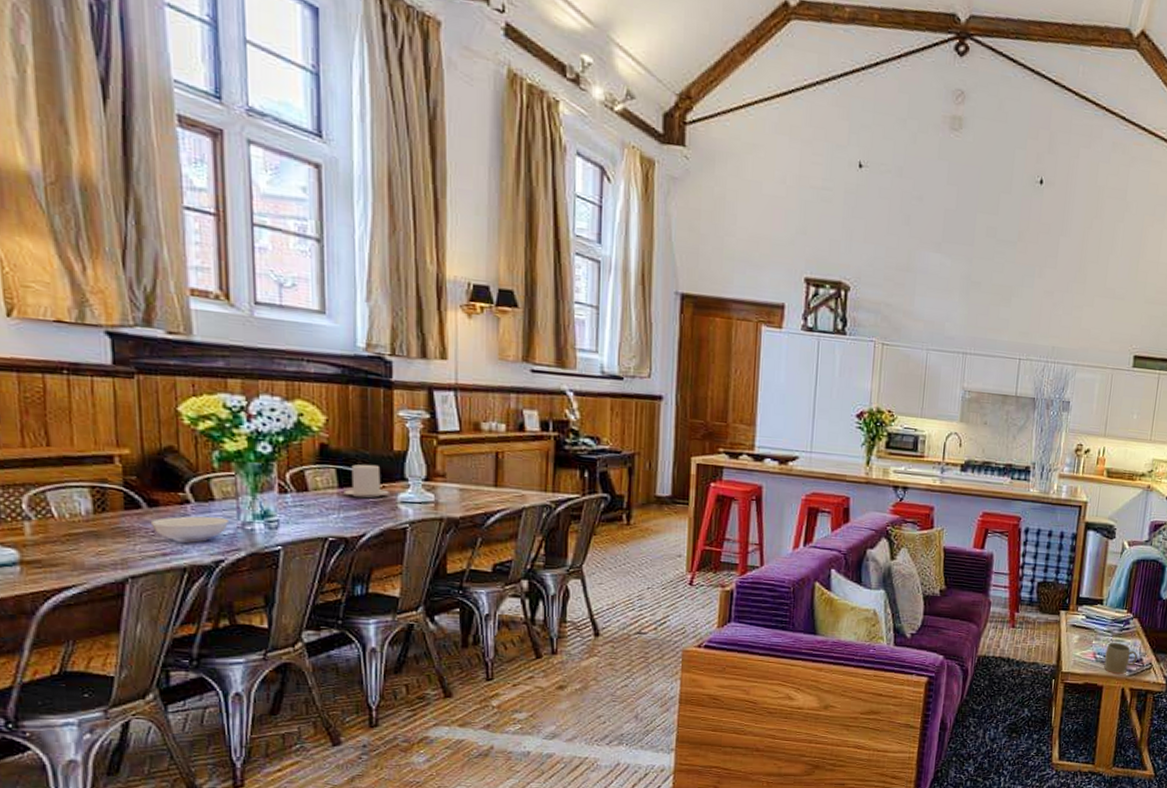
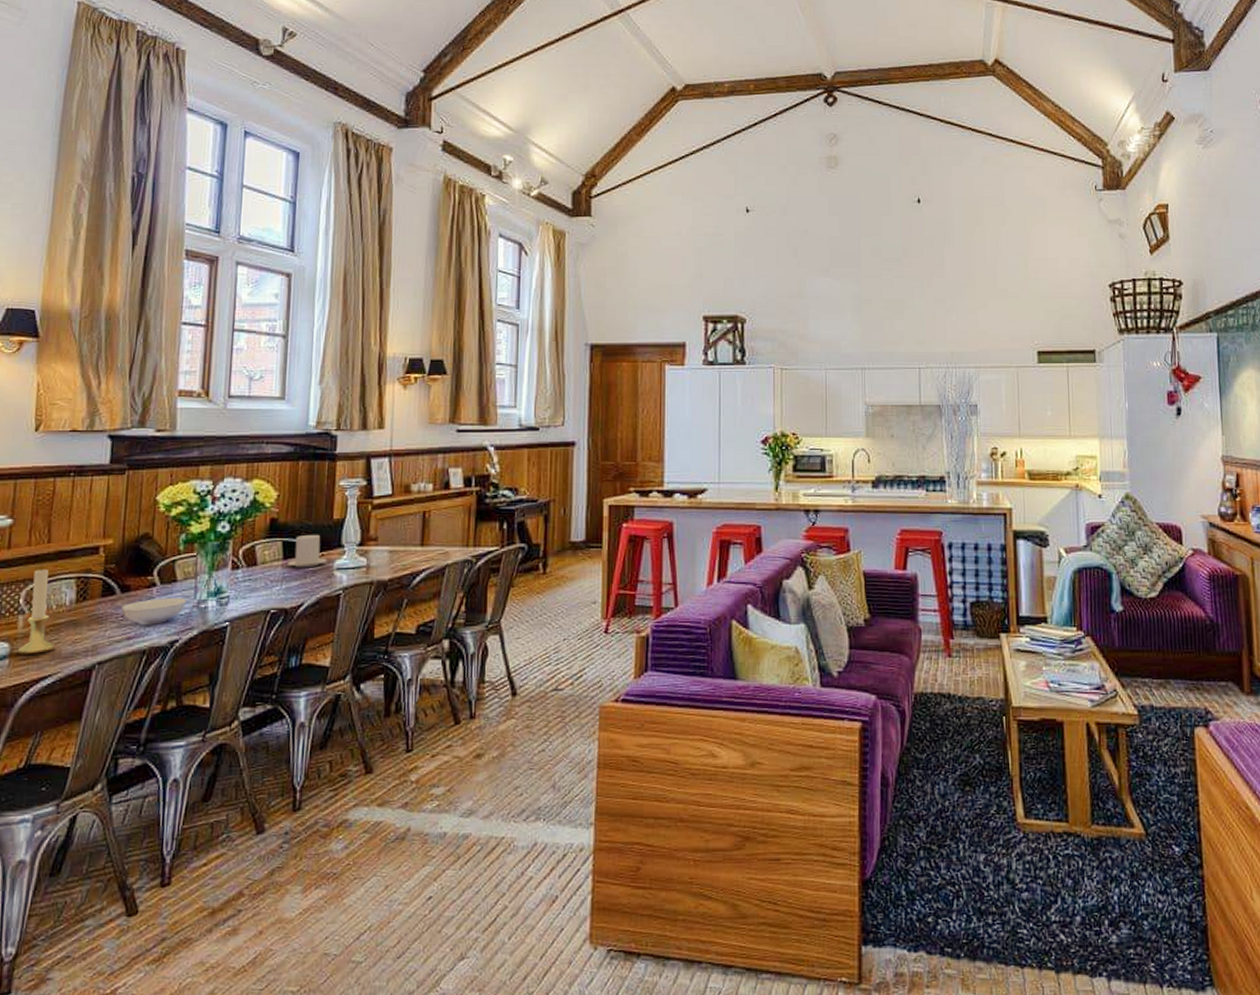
candle holder: none [28,473,76,564] -> present [17,568,55,656]
mug: present [1104,643,1138,674] -> none [1060,668,1098,705]

